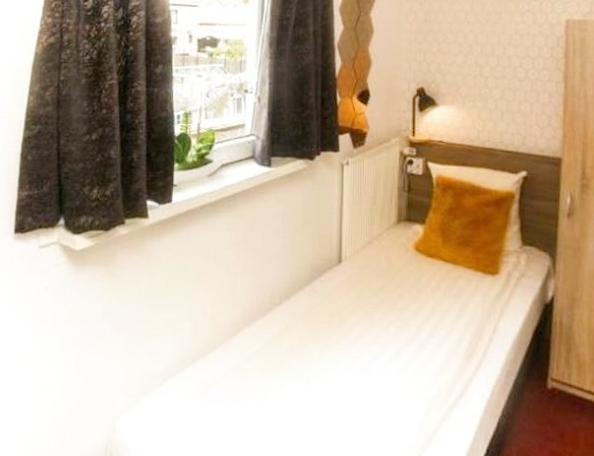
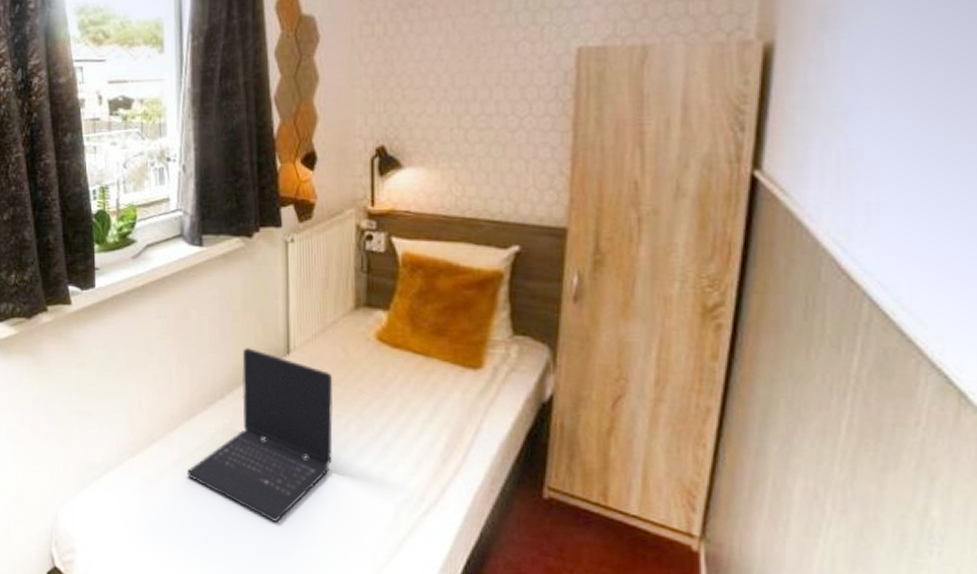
laptop: none [243,257,377,422] -> present [186,347,333,522]

